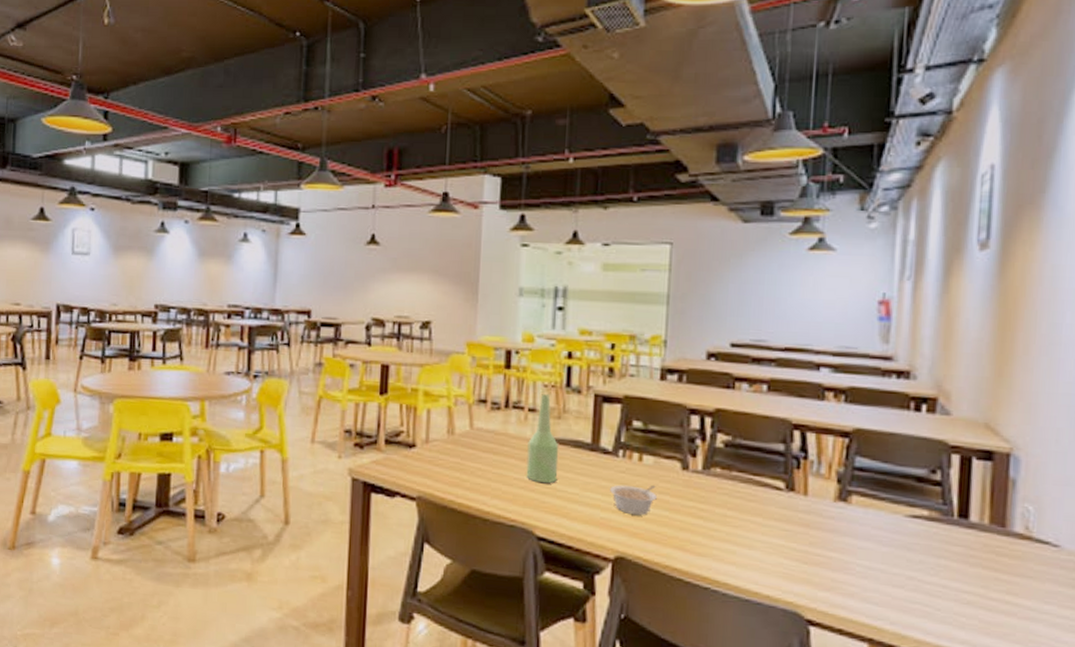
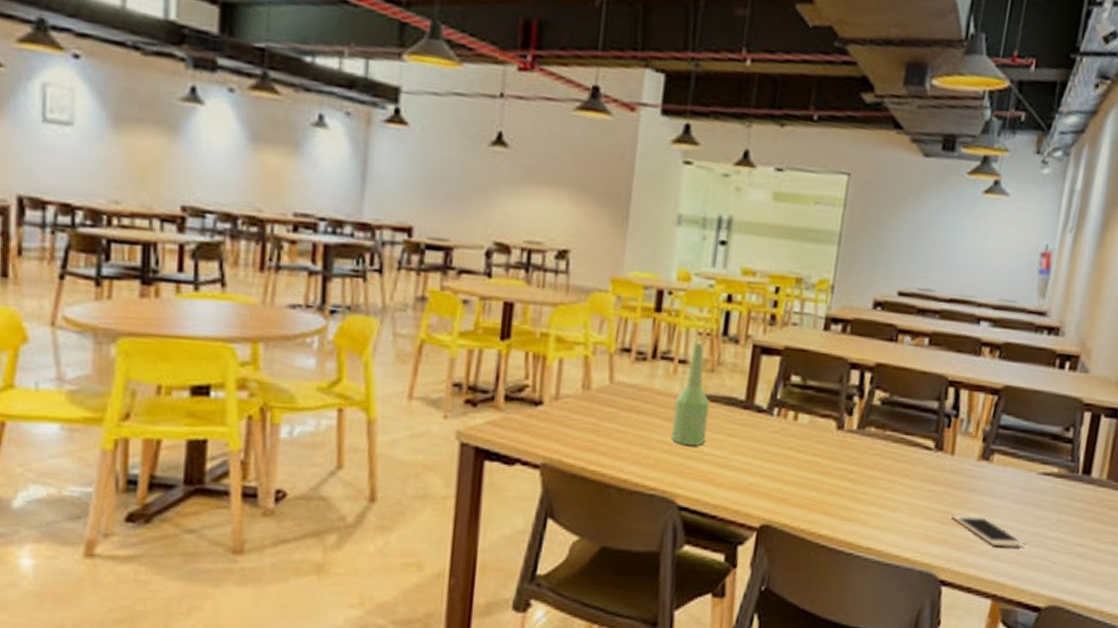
legume: present [610,484,657,515] -> none [761,446,809,479]
cell phone: none [811,553,900,592] -> present [951,514,1025,548]

